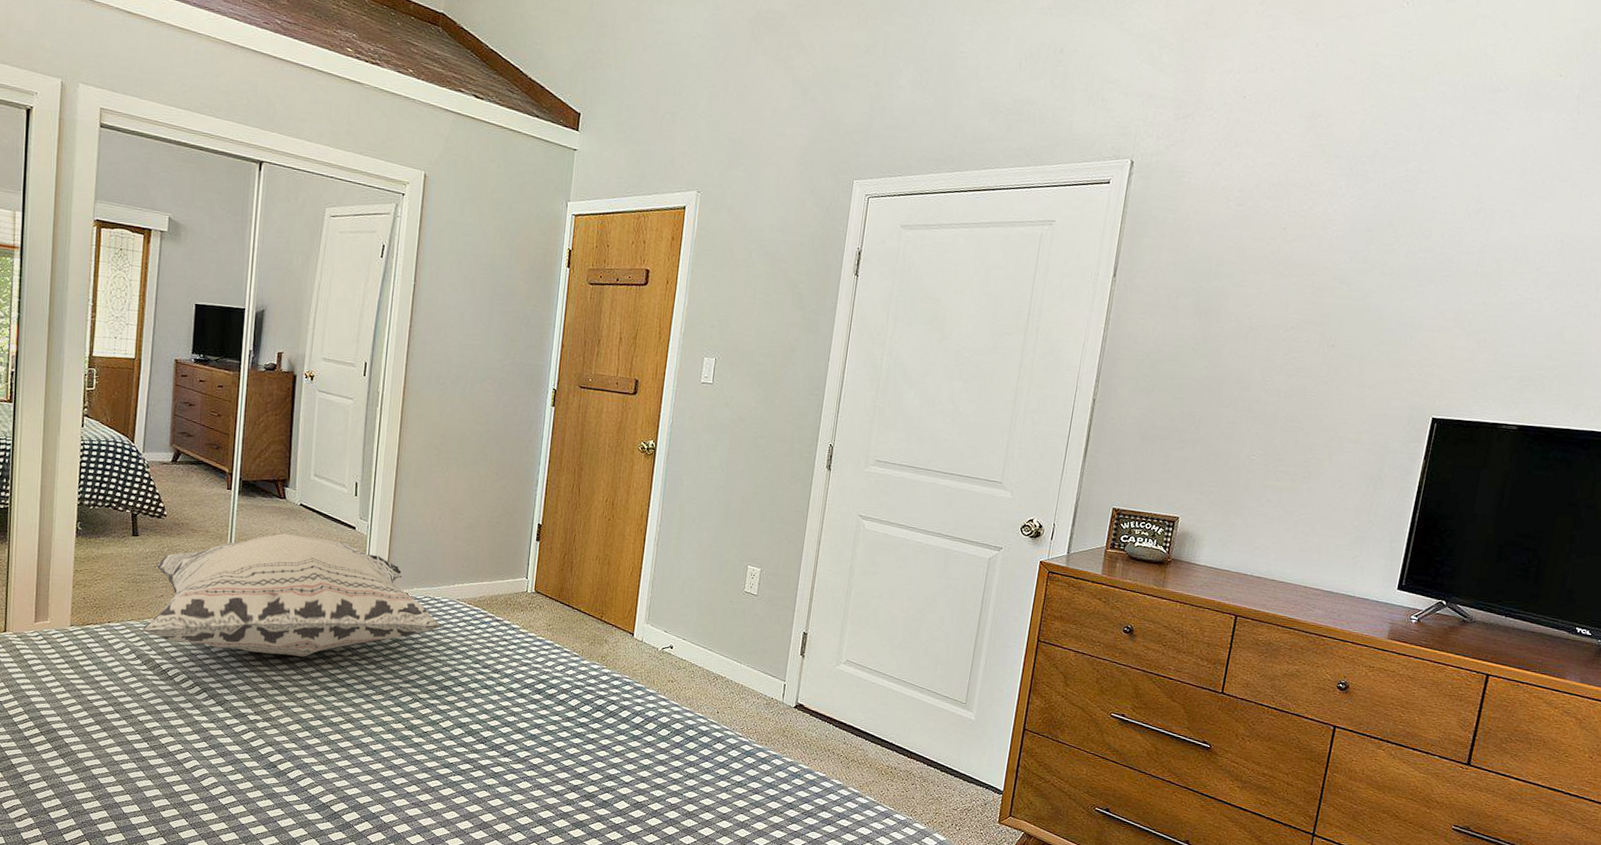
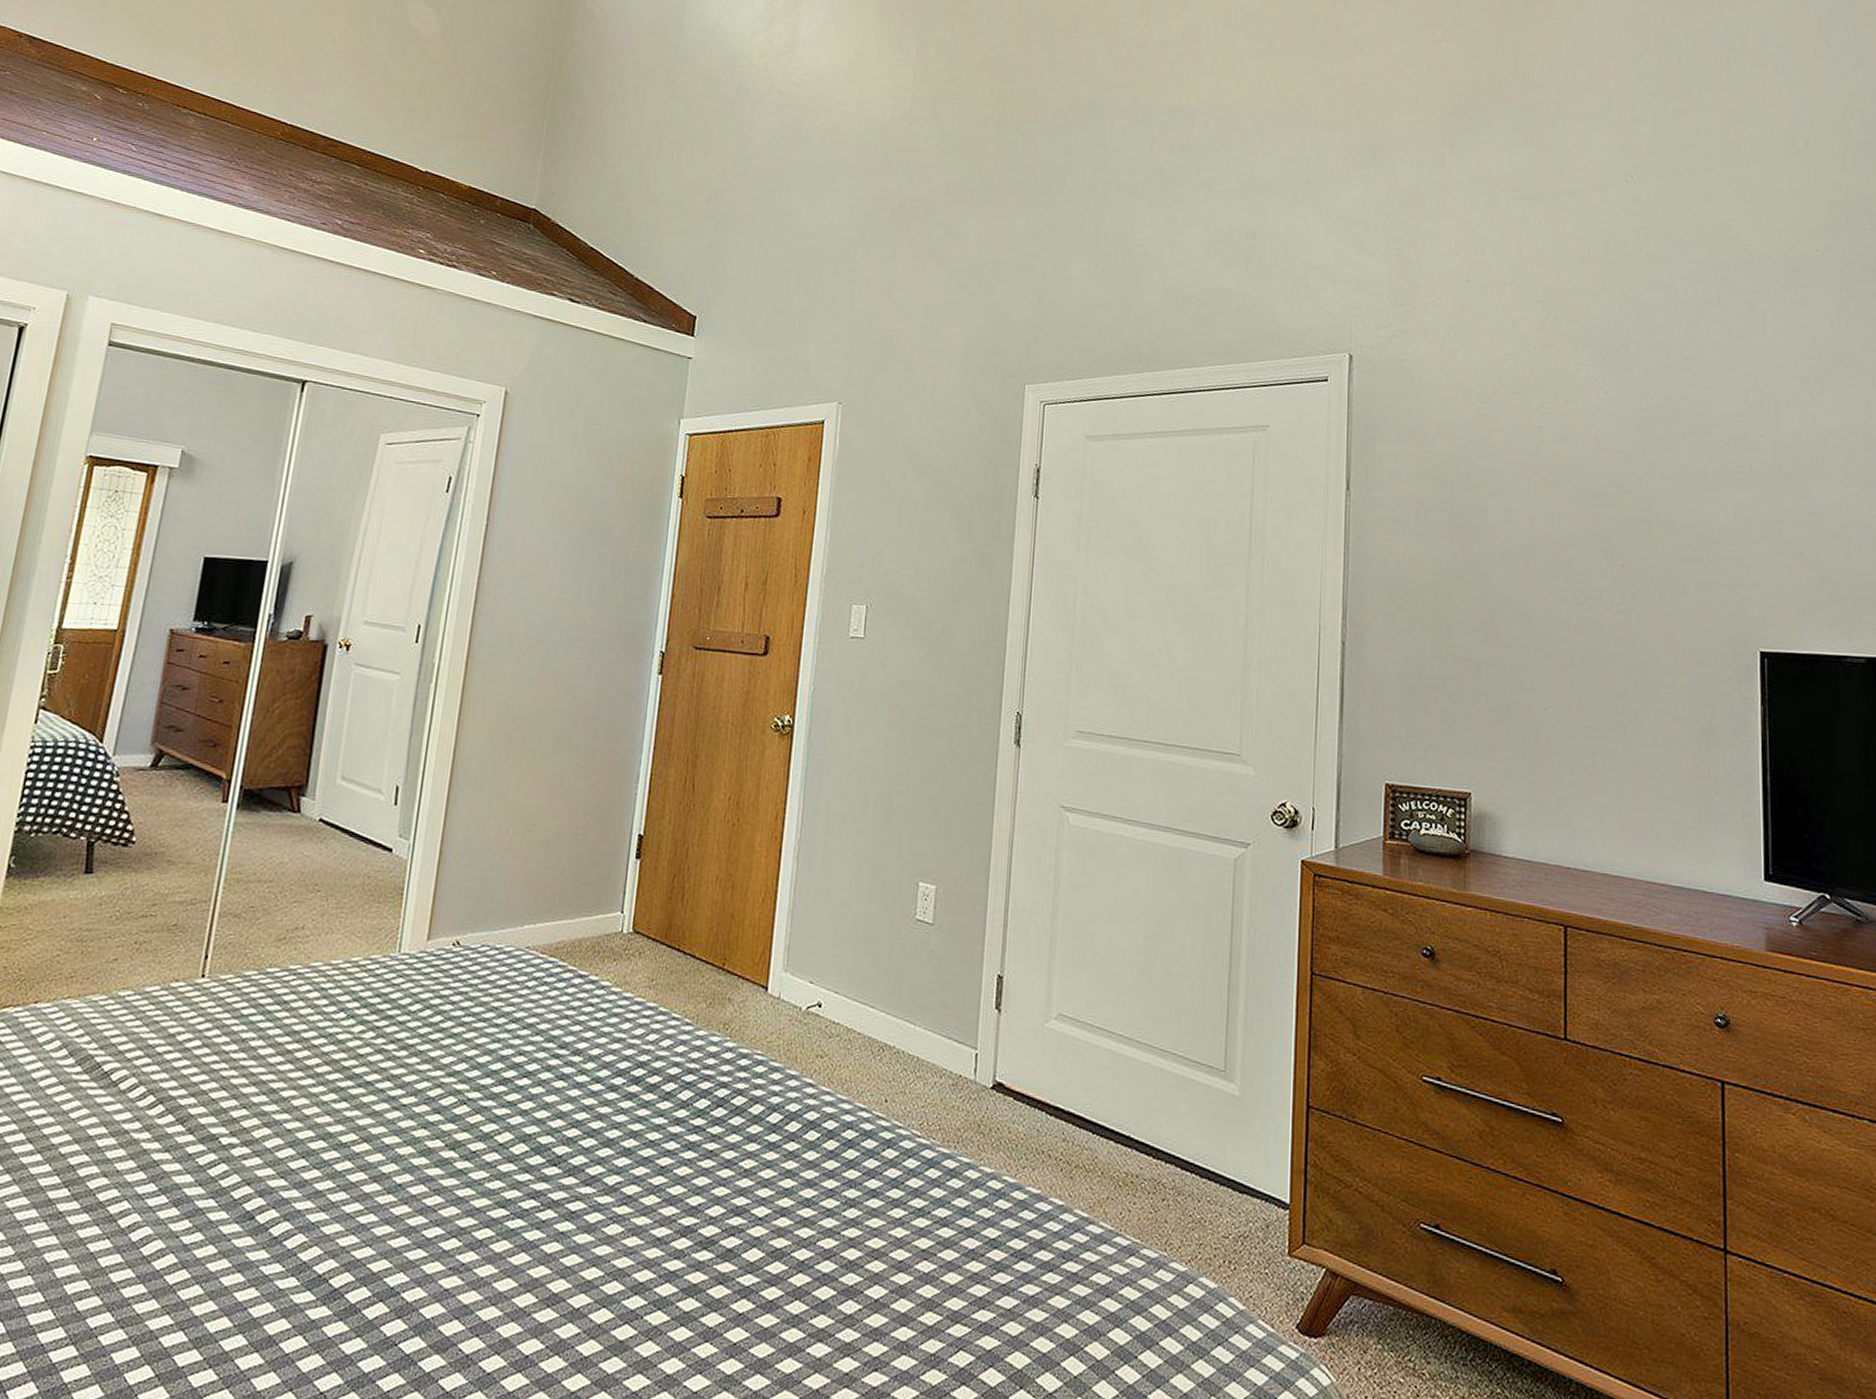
decorative pillow: present [142,533,442,657] -> none [82,861,504,1043]

